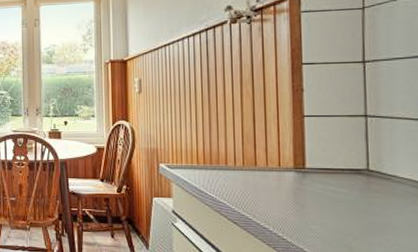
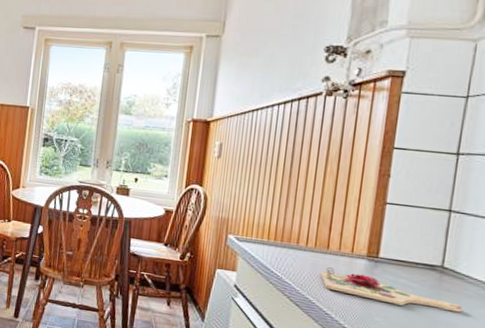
cutting board: none [253,183,394,212] -> present [321,267,462,313]

